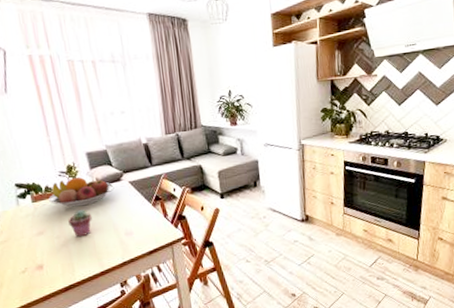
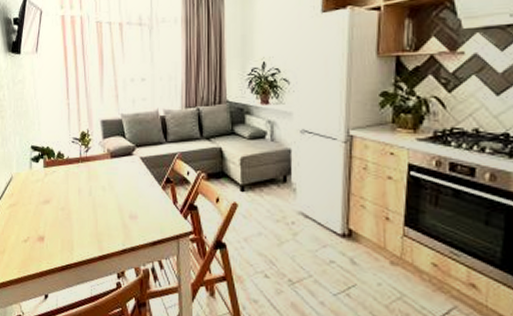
fruit bowl: present [49,177,114,207] -> none [59,147,125,178]
potted succulent: present [68,210,92,237] -> none [75,182,98,213]

